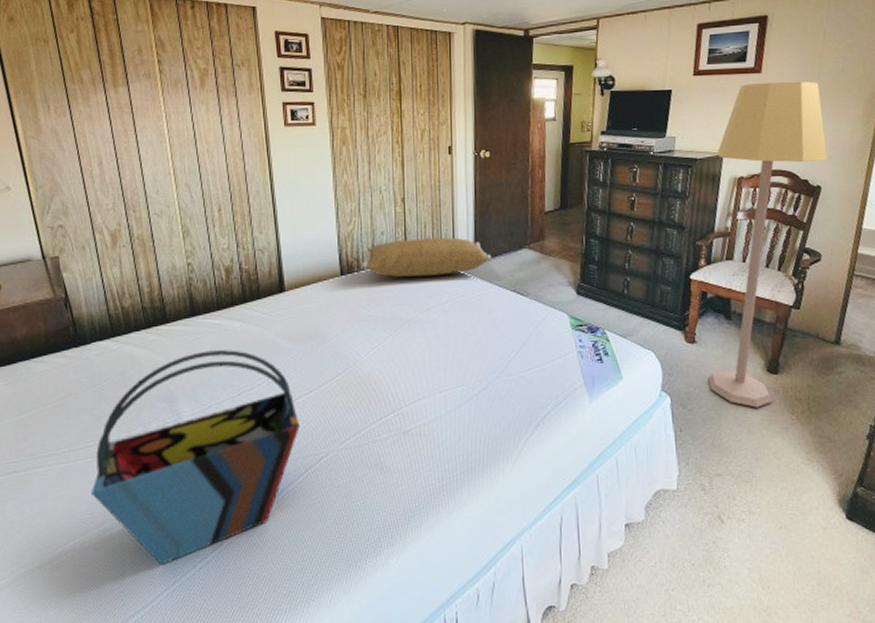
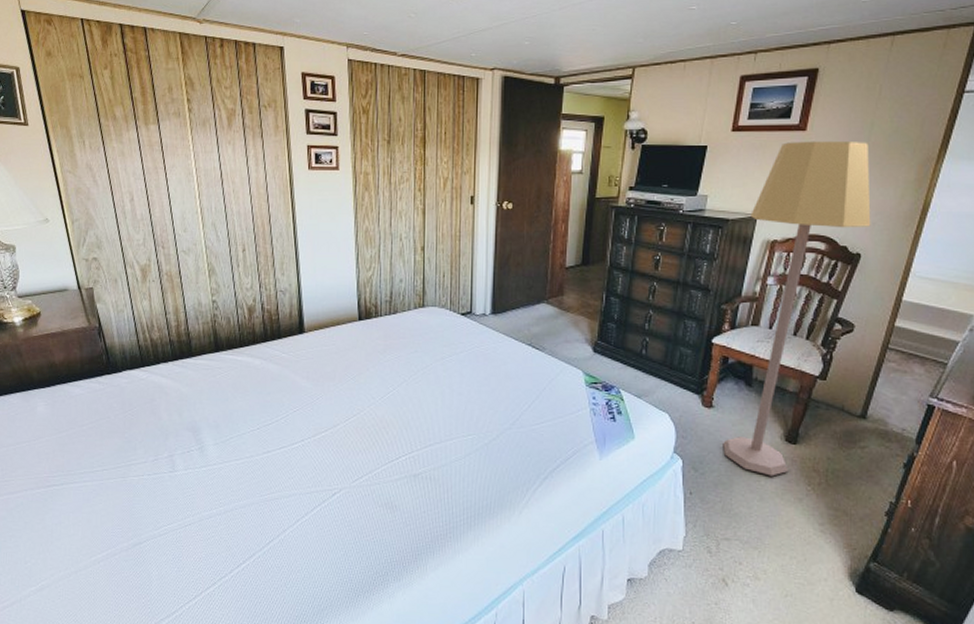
tote bag: present [90,350,300,566] -> none [121,385,315,580]
pillow: present [361,237,492,277] -> none [379,287,510,326]

